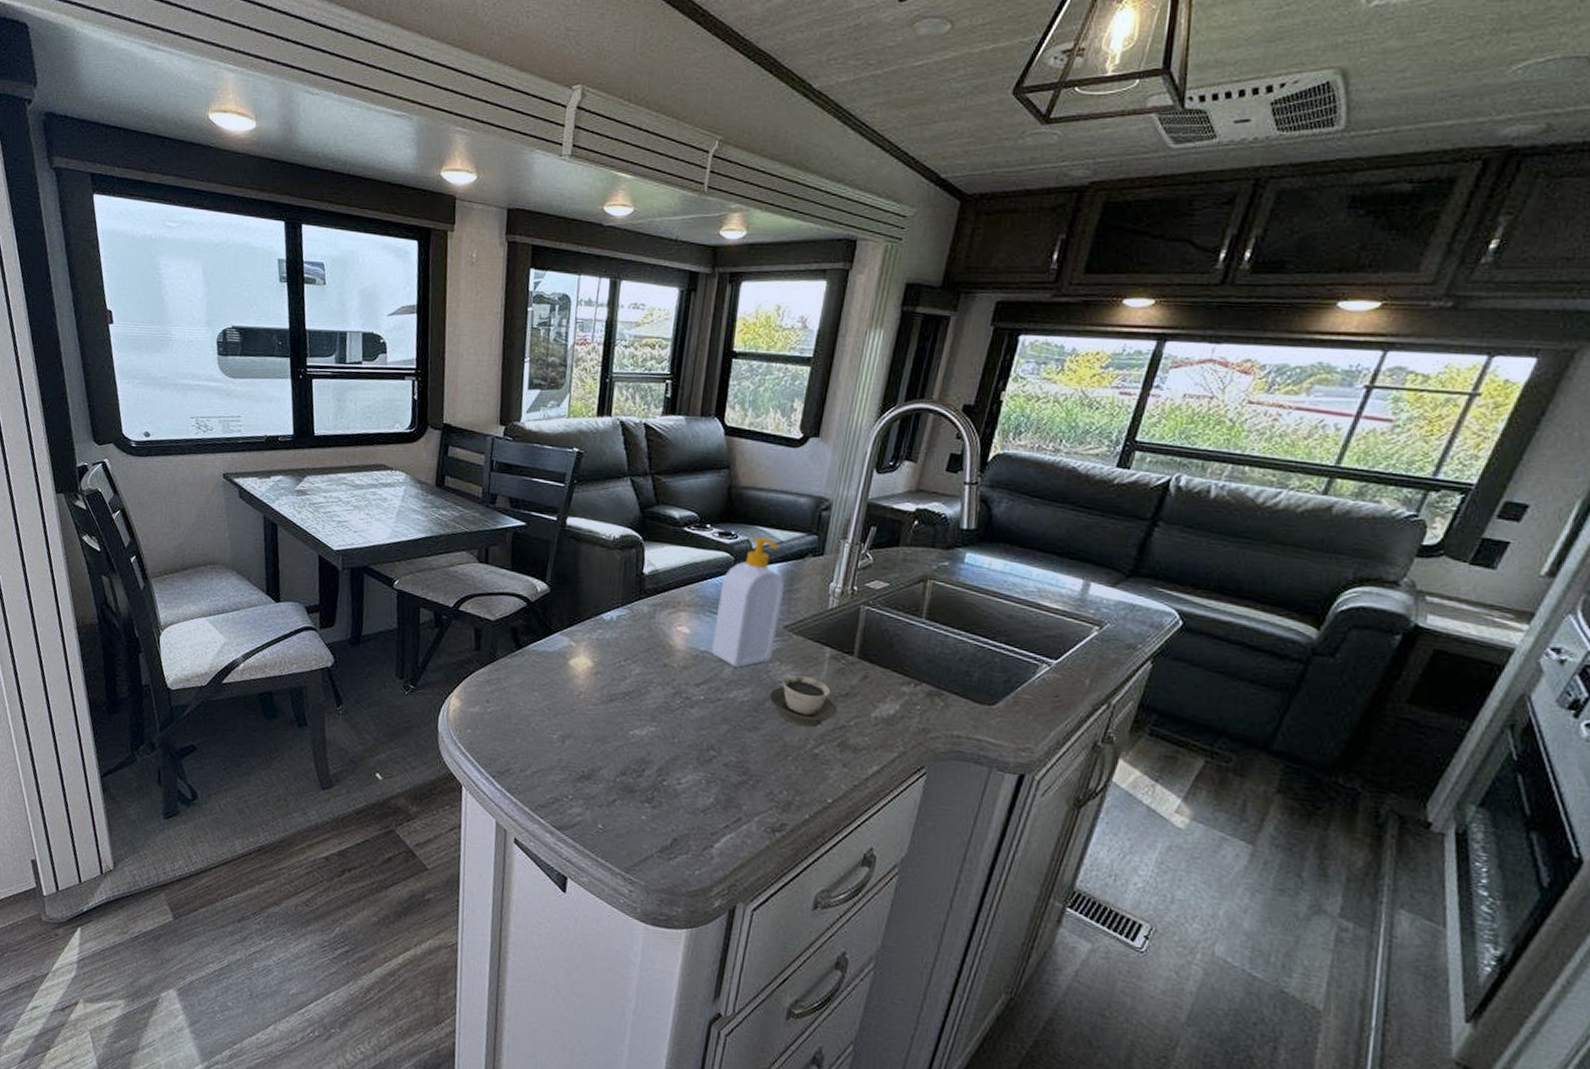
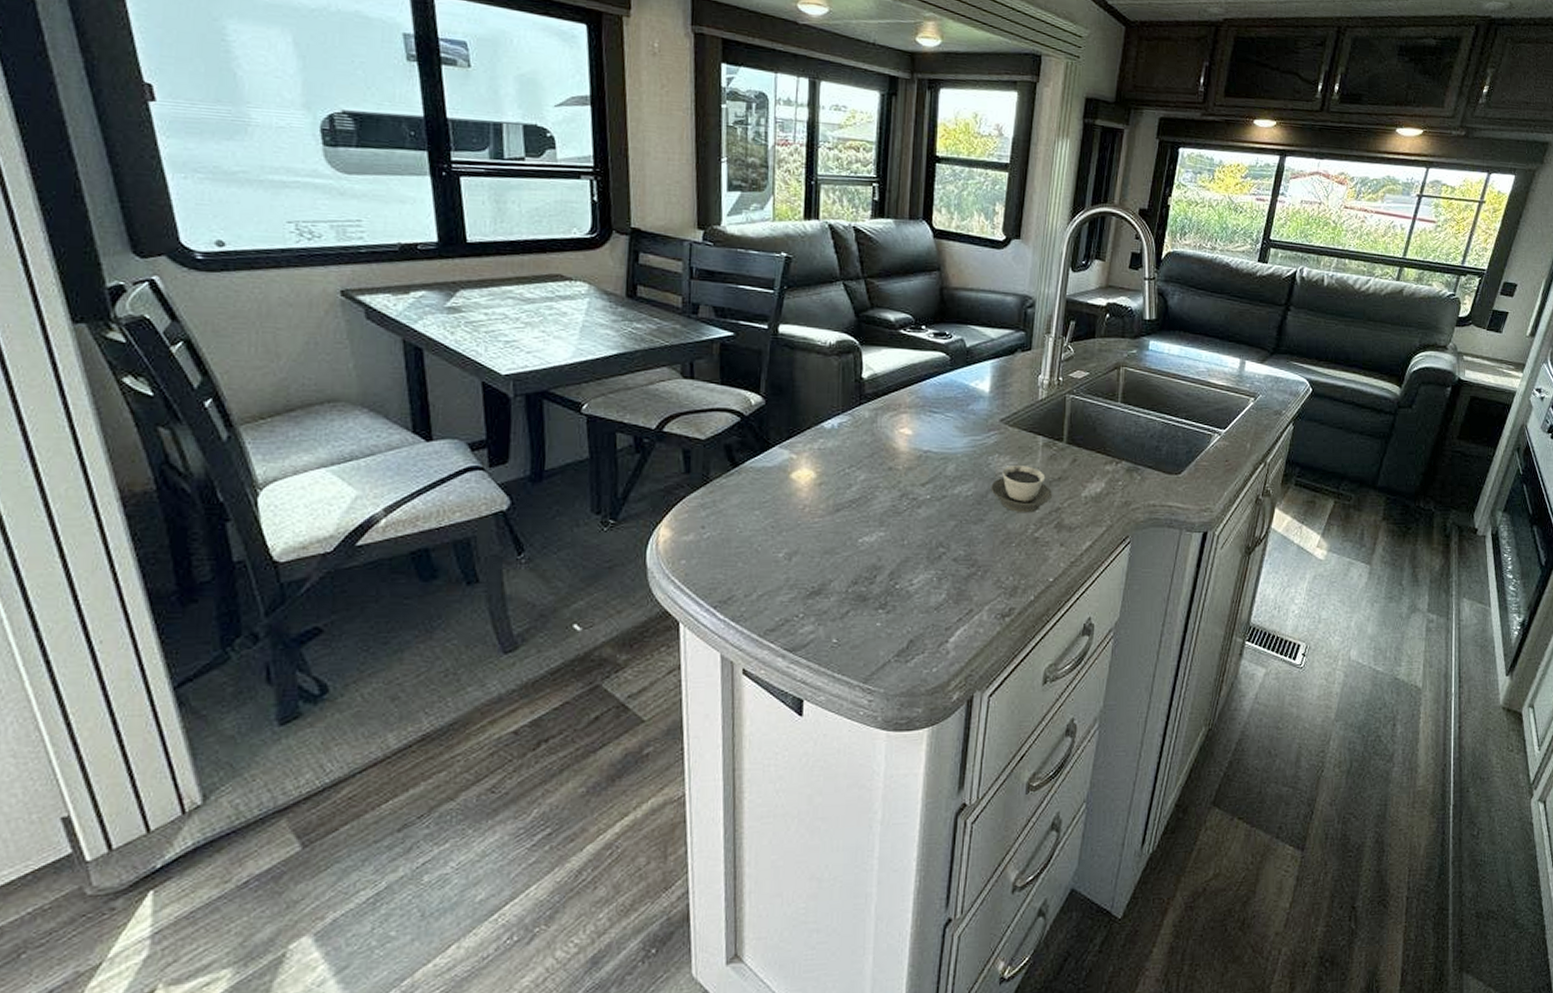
soap bottle: present [711,537,785,667] -> none [934,335,999,463]

